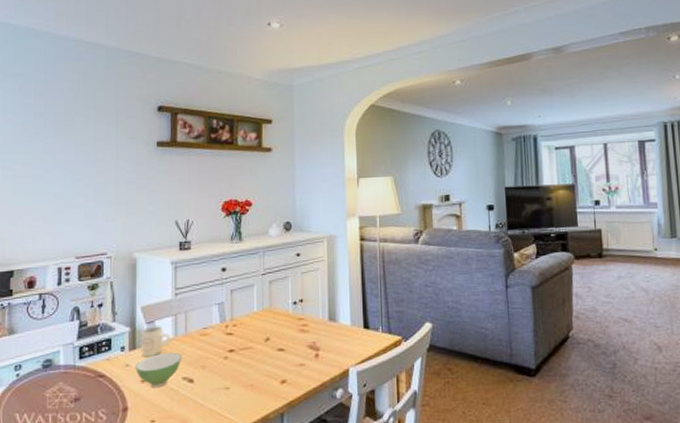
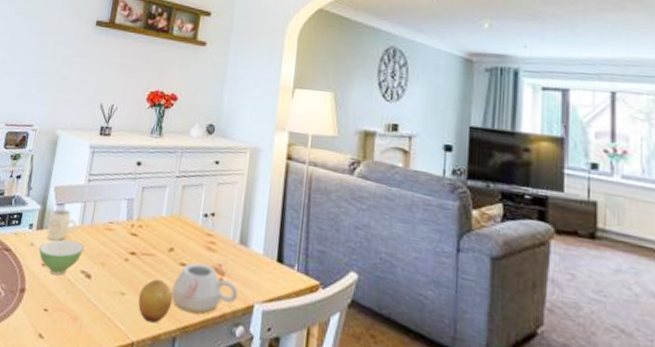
fruit: none [243,368,276,407] -> present [138,279,173,323]
cup: none [273,344,334,389] -> present [170,262,239,313]

